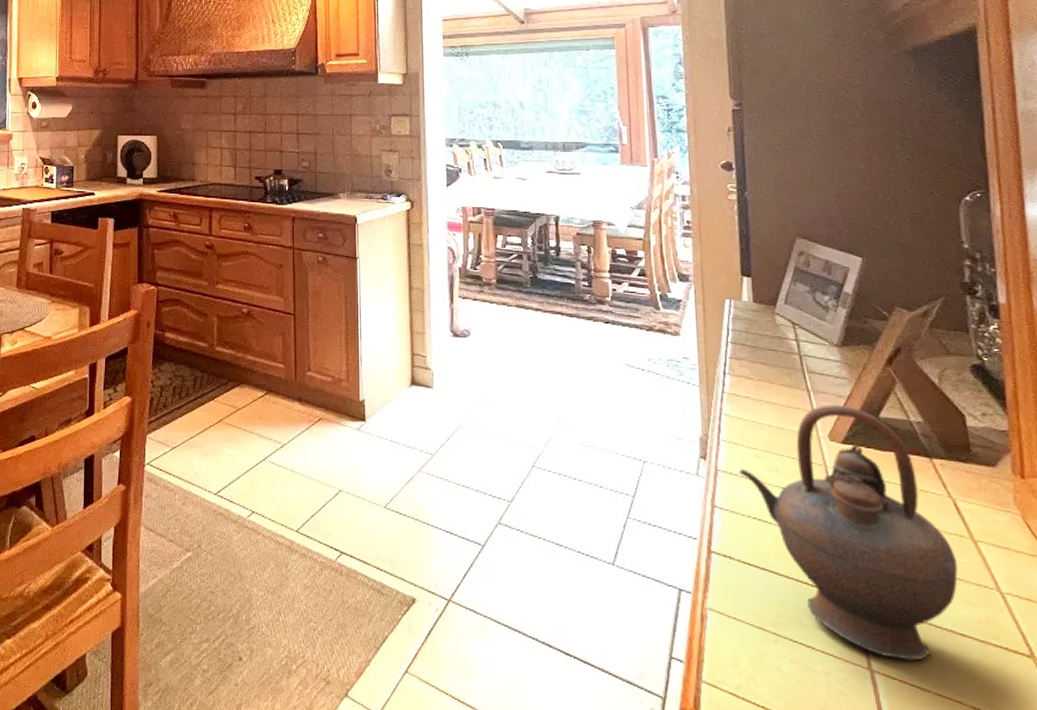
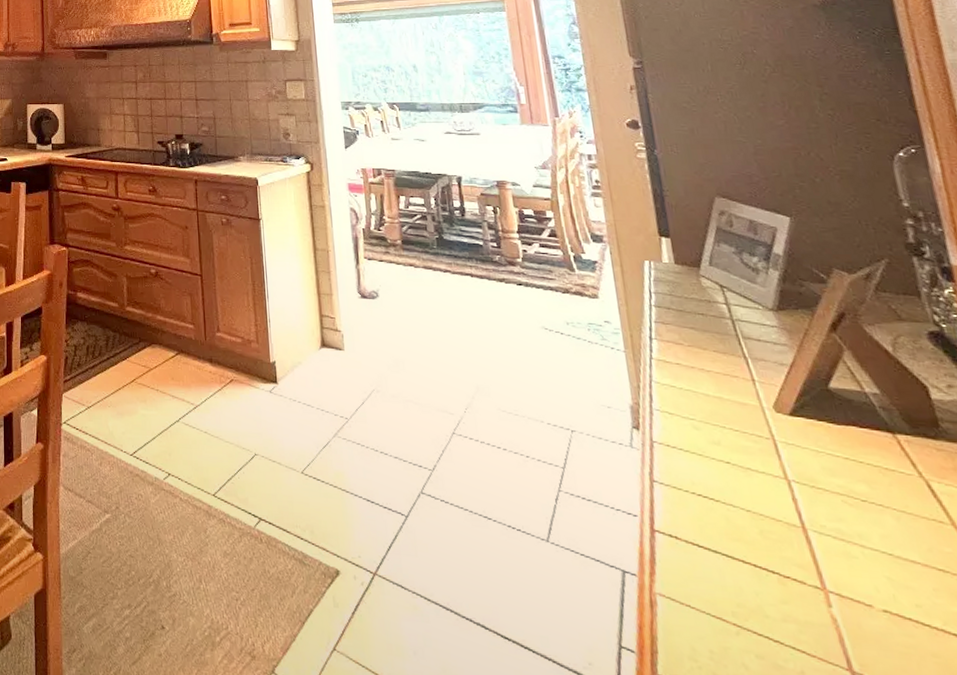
teapot: present [738,405,958,661] -> none [676,373,943,663]

